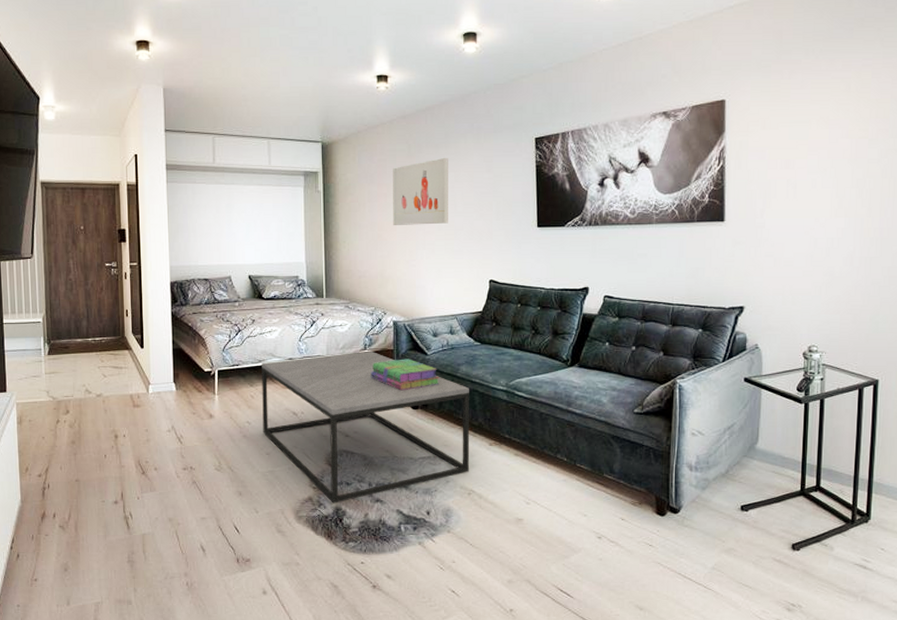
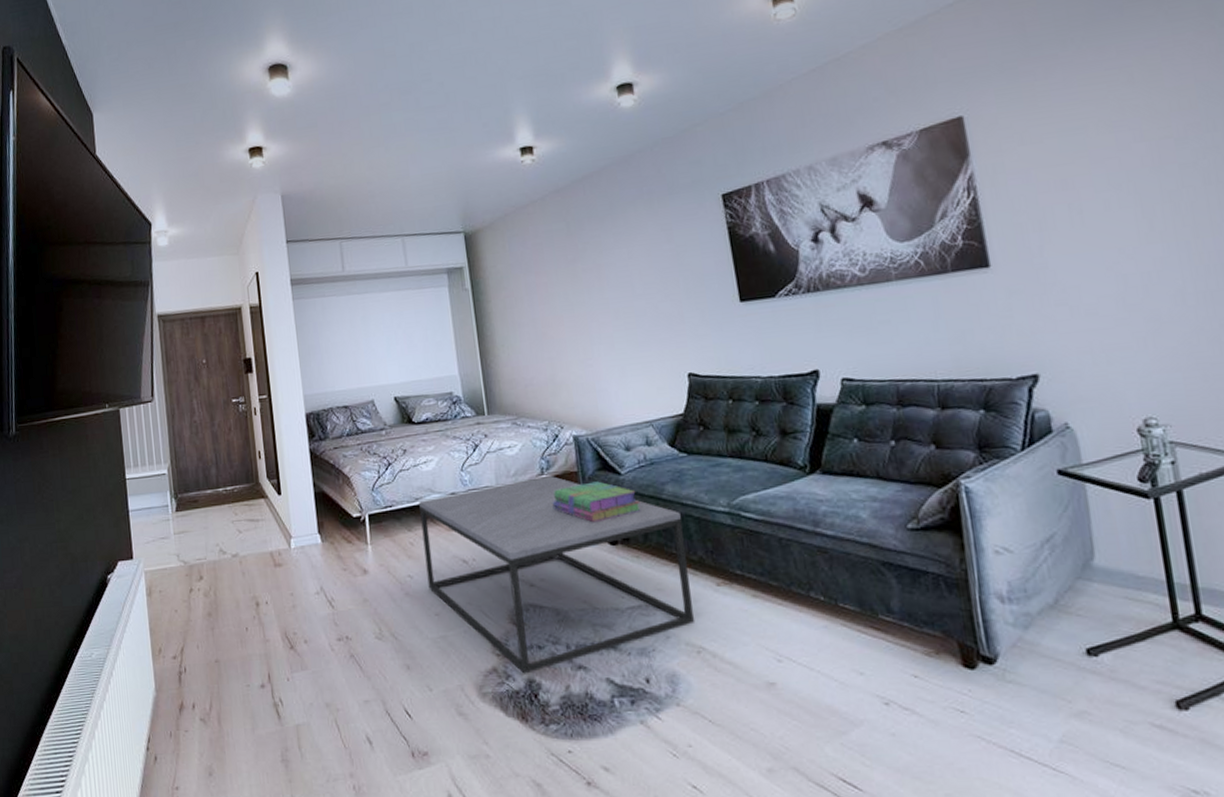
wall art: present [393,158,448,225] -> none [551,232,627,319]

